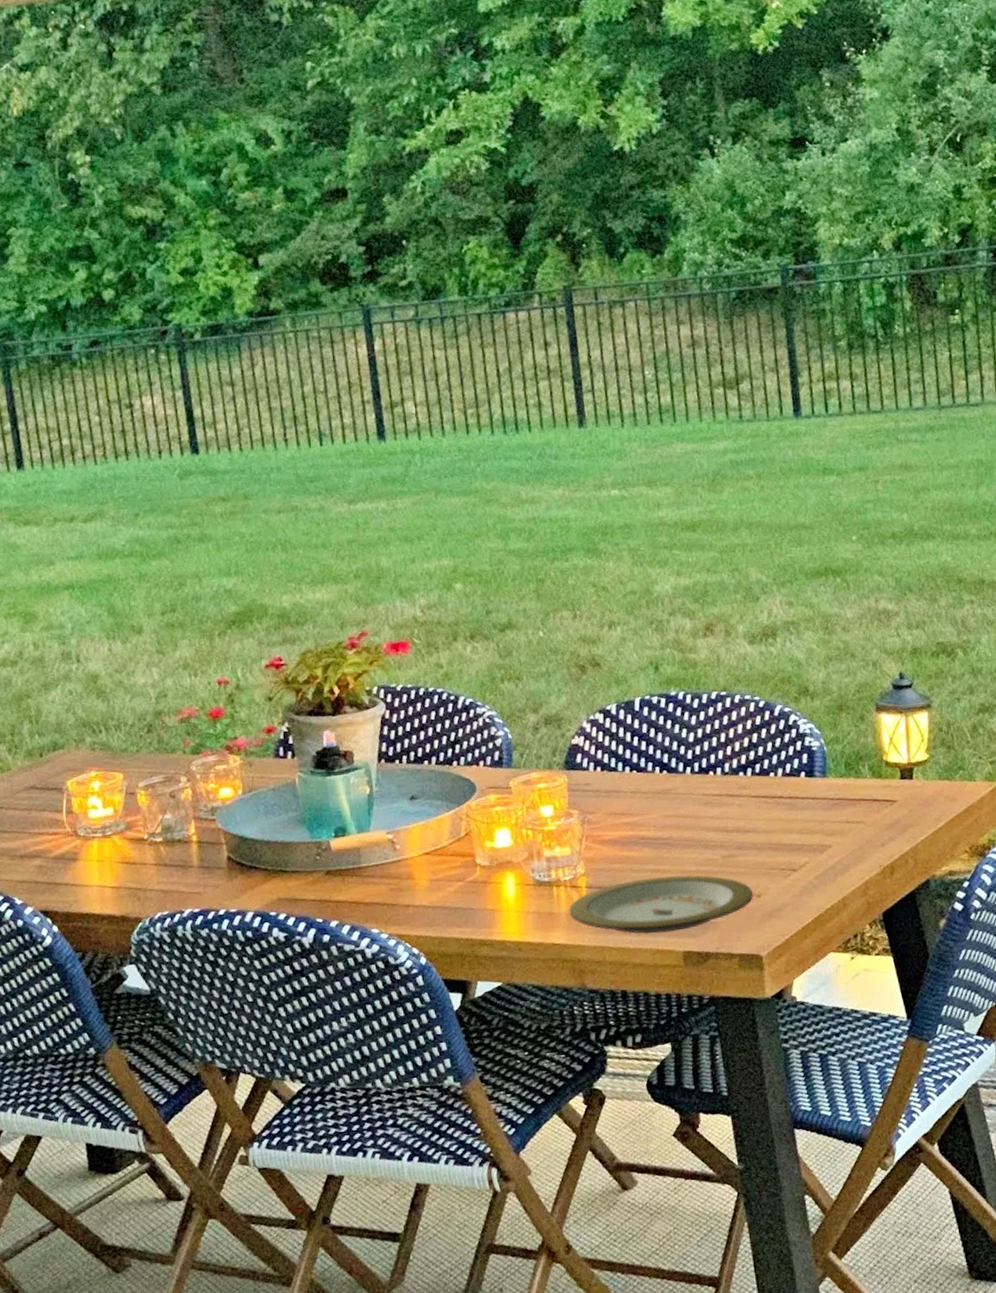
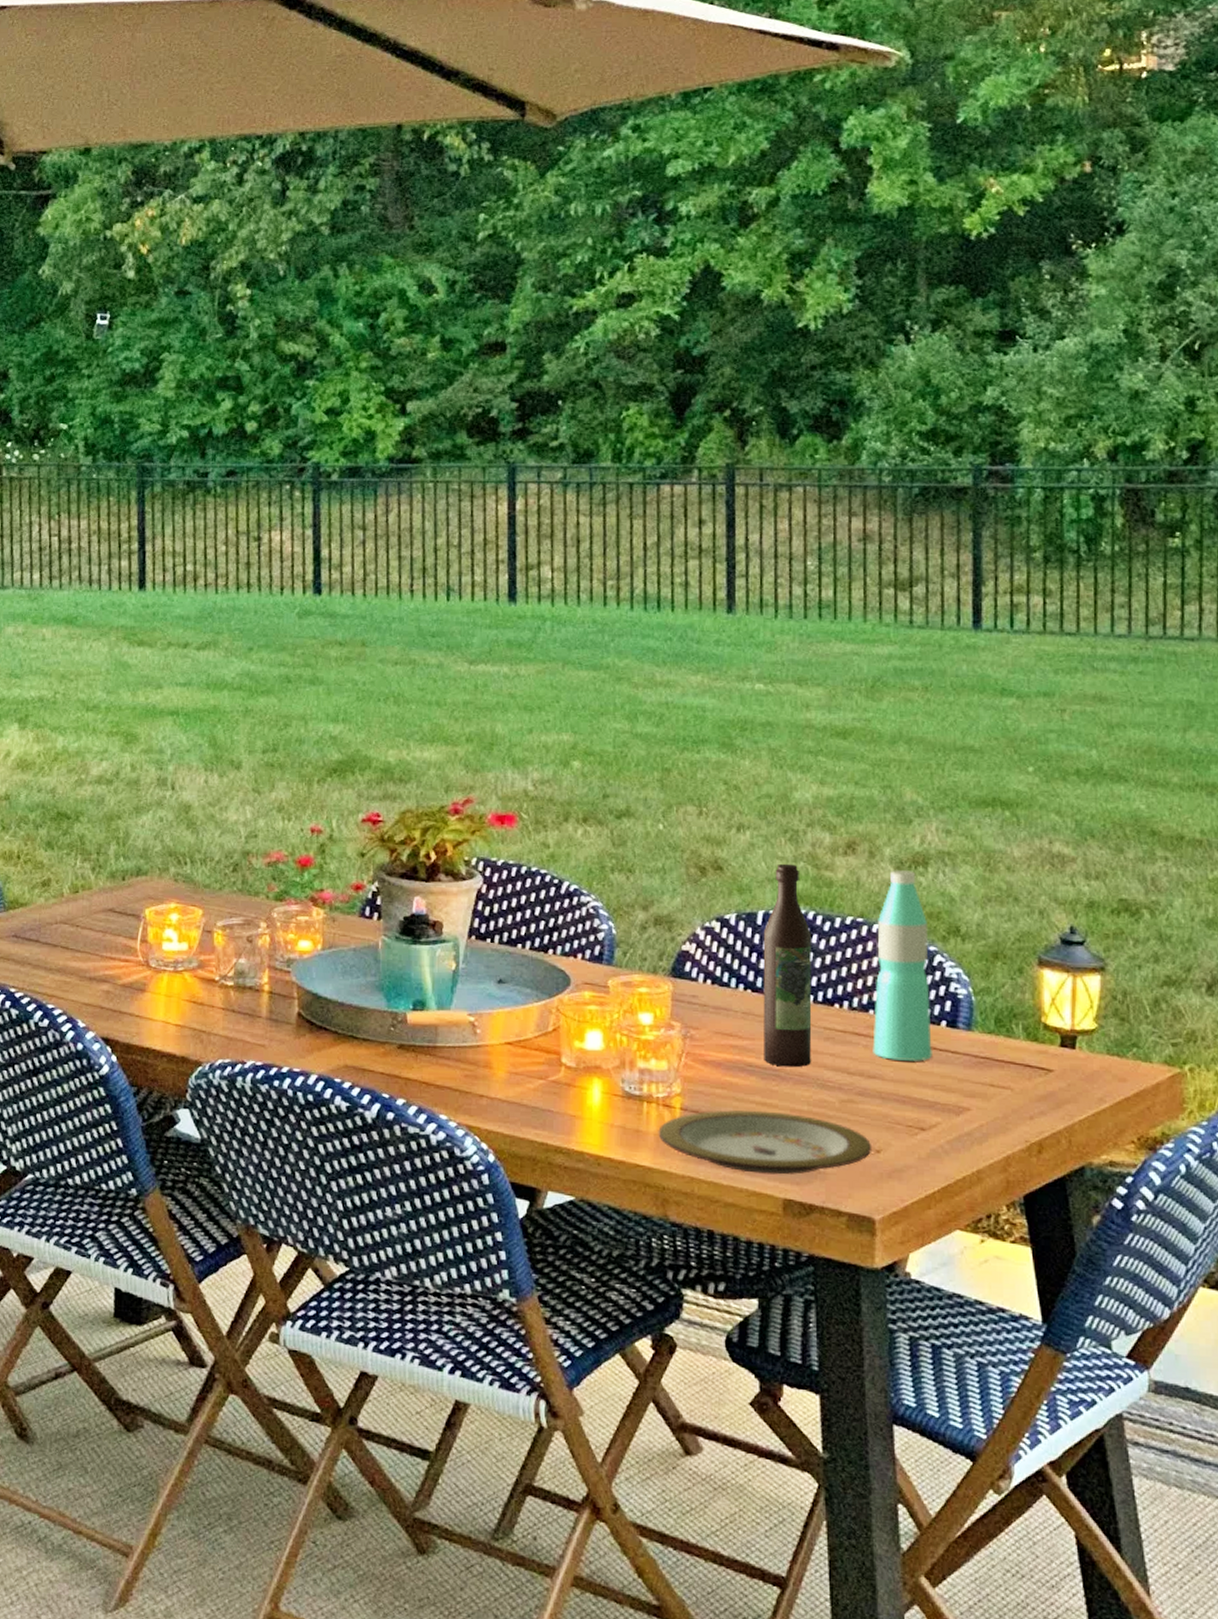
wine bottle: none [641,651,694,836] -> present [763,863,812,1068]
water bottle: none [738,643,796,814] -> present [873,870,932,1061]

